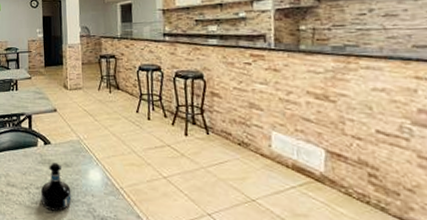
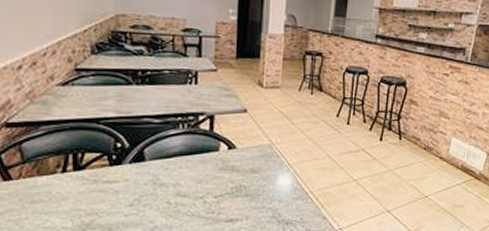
tequila bottle: present [40,163,72,211] -> none [219,169,256,219]

